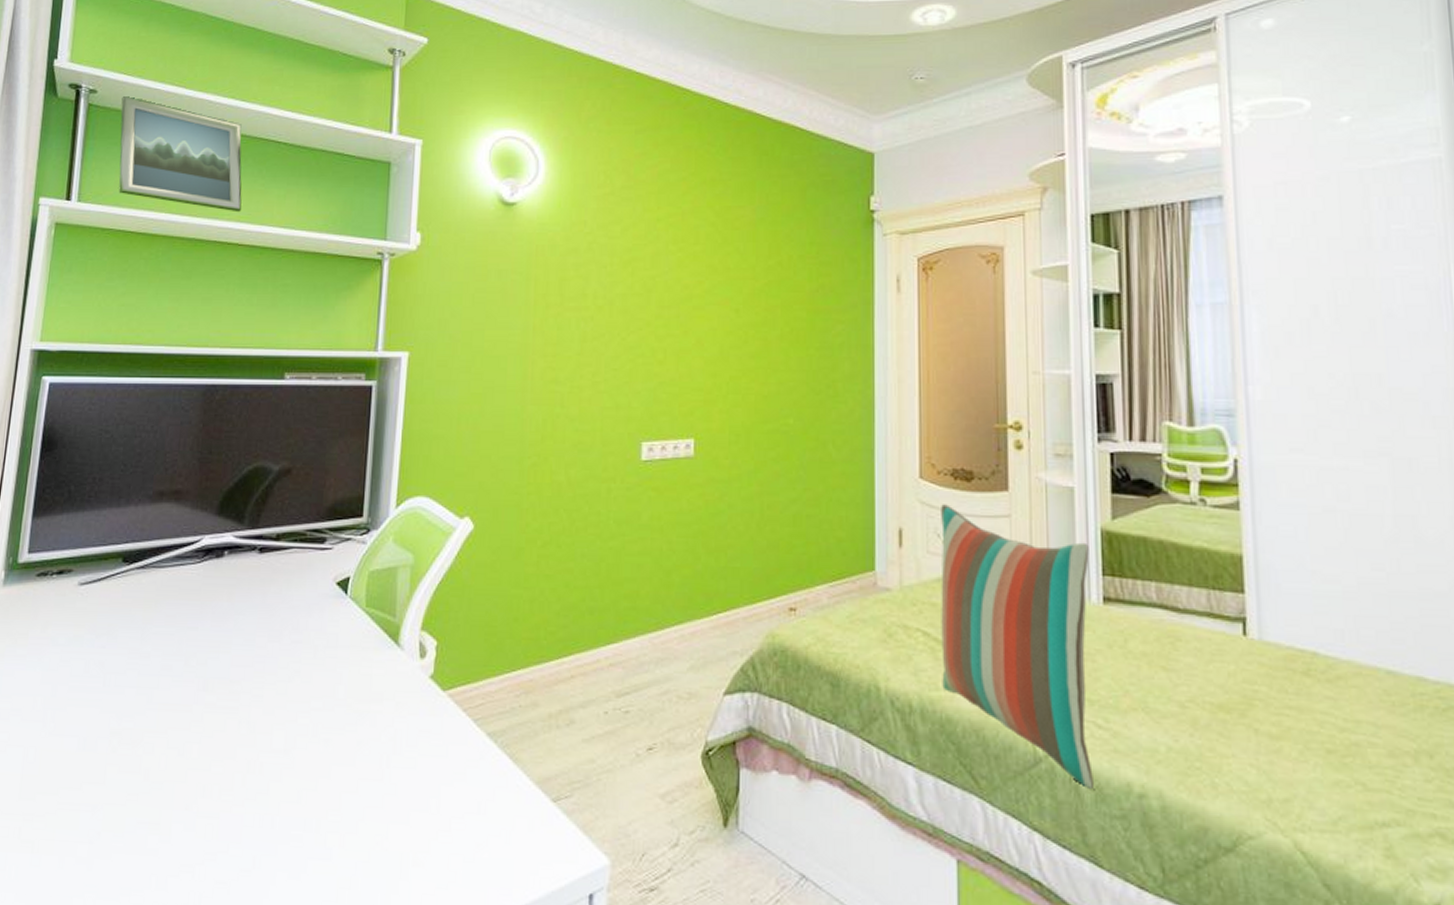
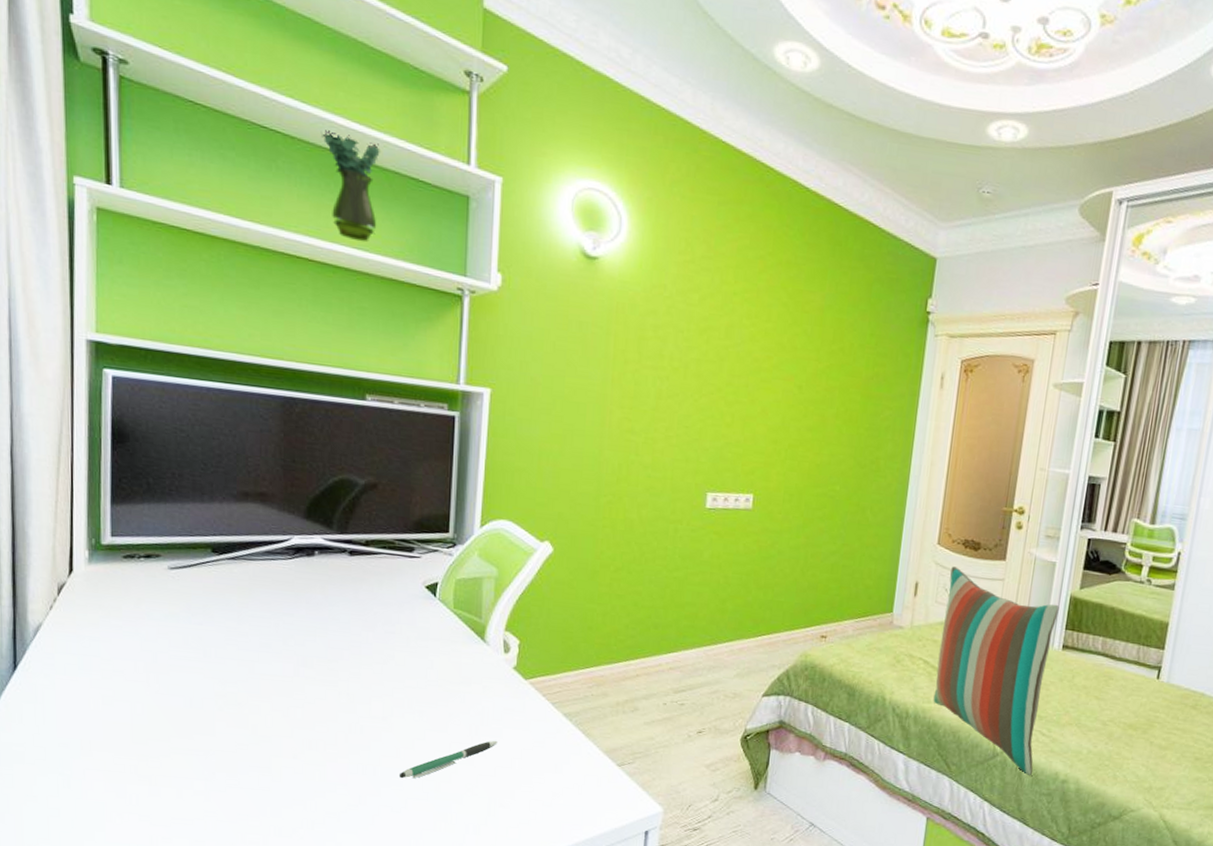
picture frame: present [118,96,242,213] -> none [159,74,309,226]
vase: none [258,122,309,221] -> present [322,130,380,243]
pen: none [299,773,412,832] -> present [398,740,498,779]

